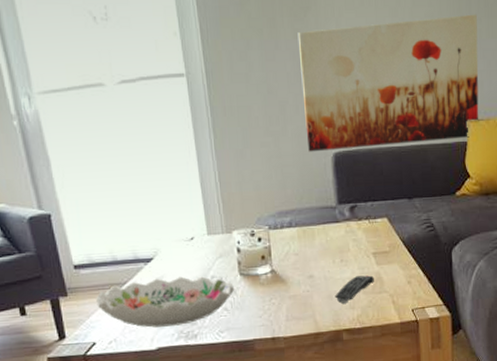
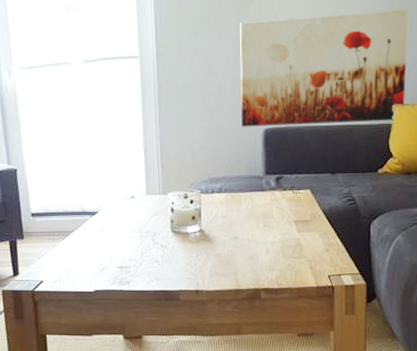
decorative bowl: present [96,276,235,328] -> none [47,229,166,272]
remote control: present [335,275,374,304] -> none [256,241,294,265]

